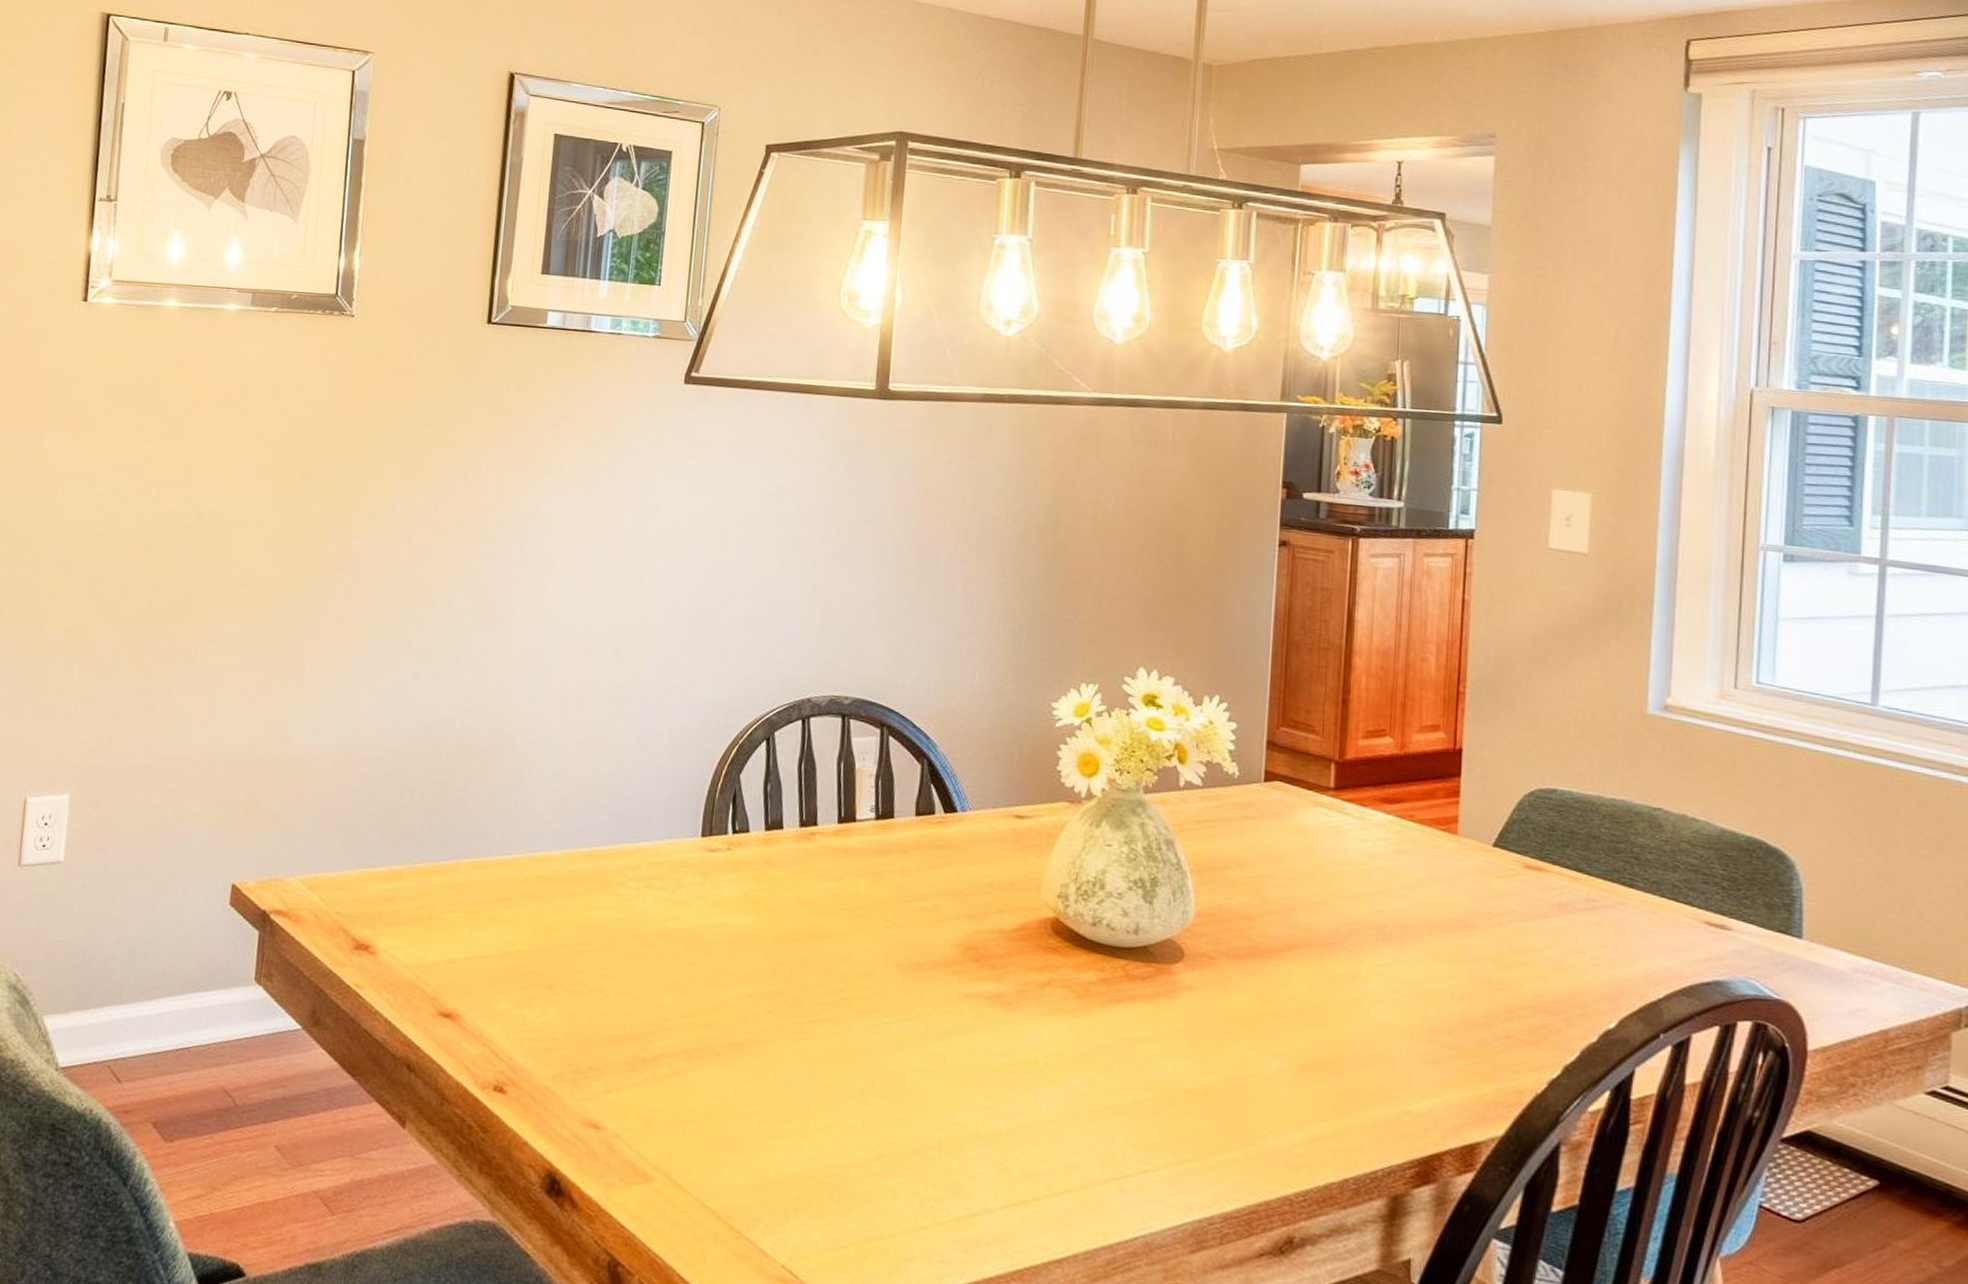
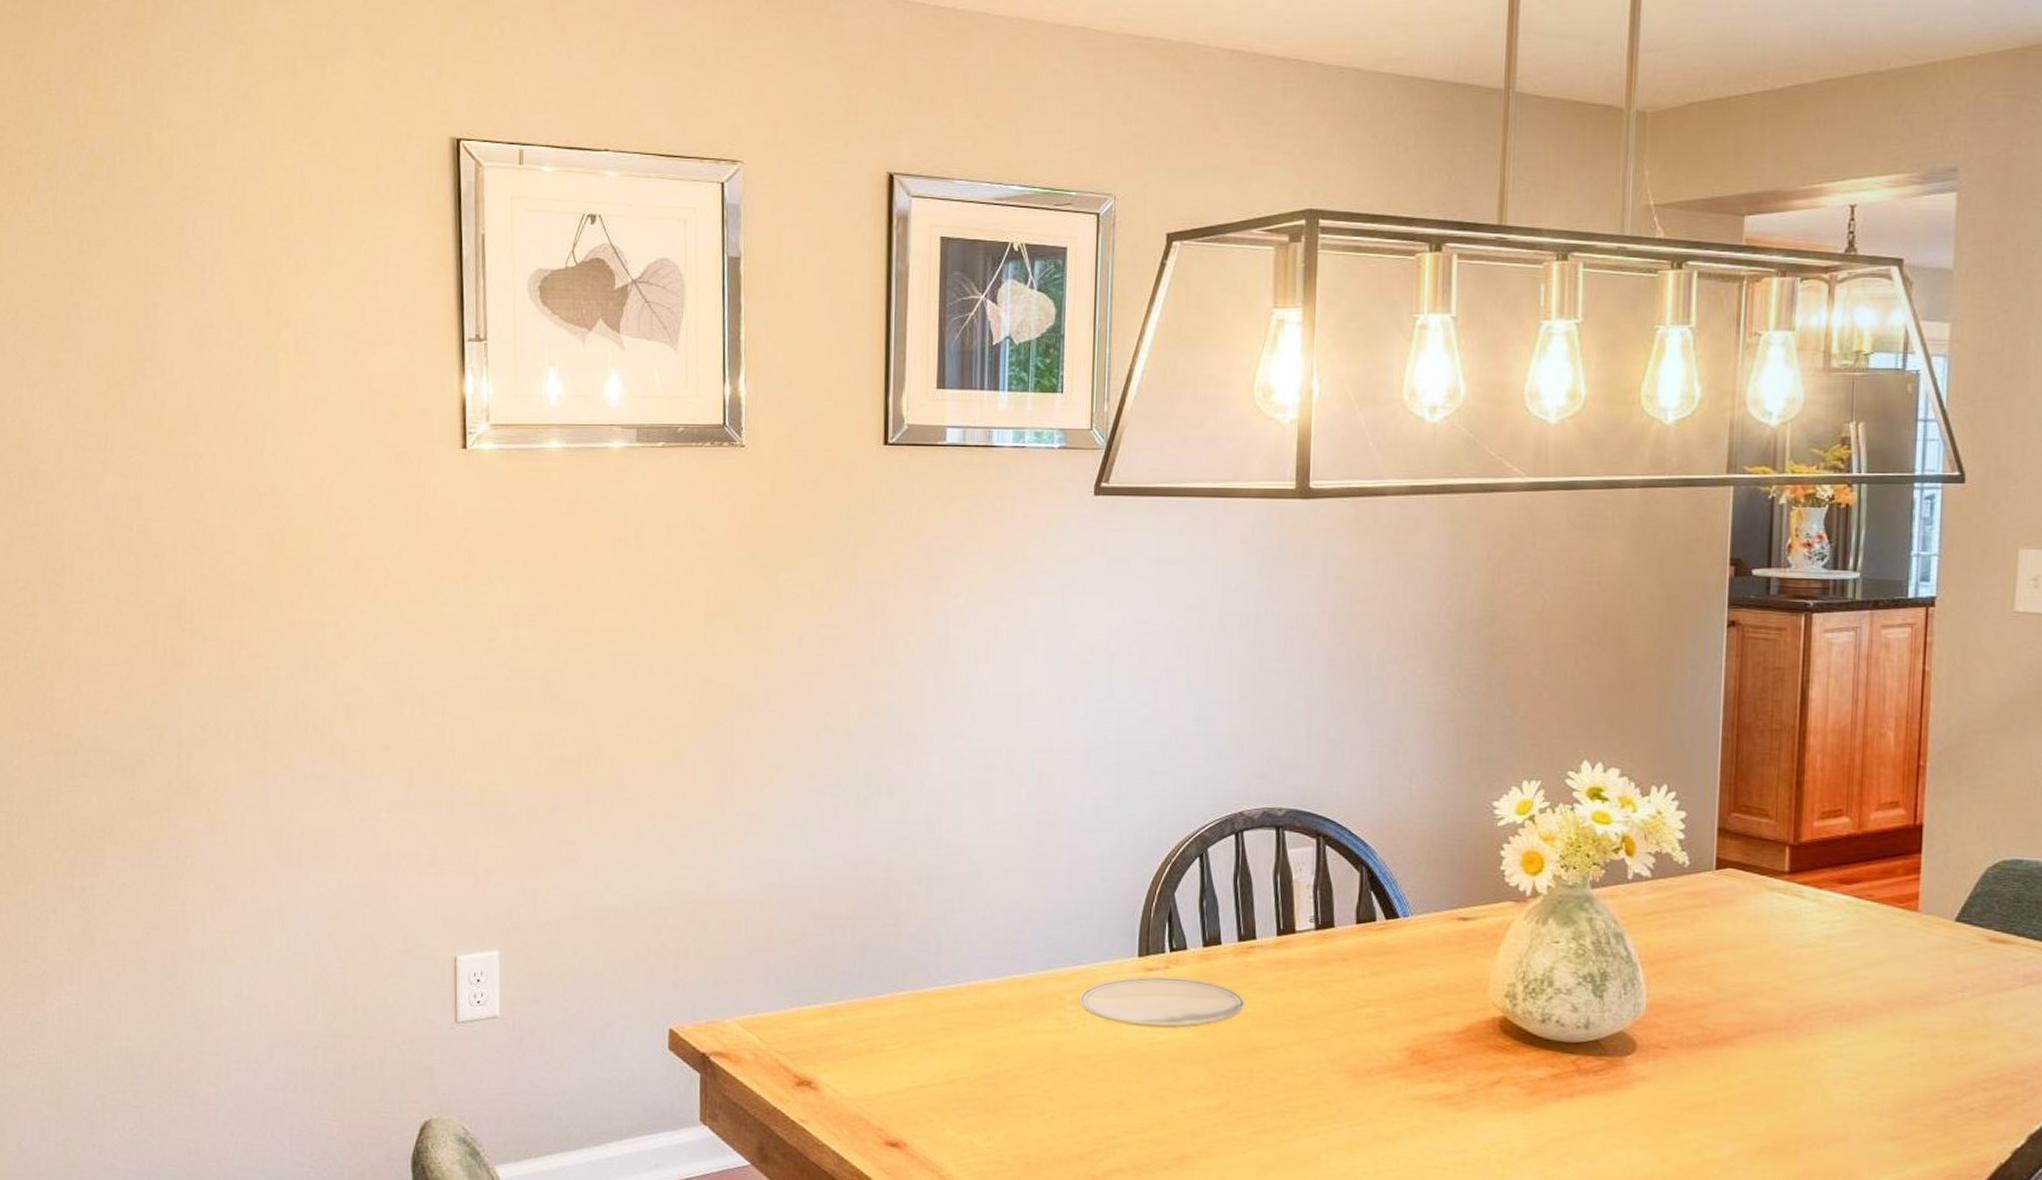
plate: none [640,856,803,912] -> present [1079,976,1245,1029]

